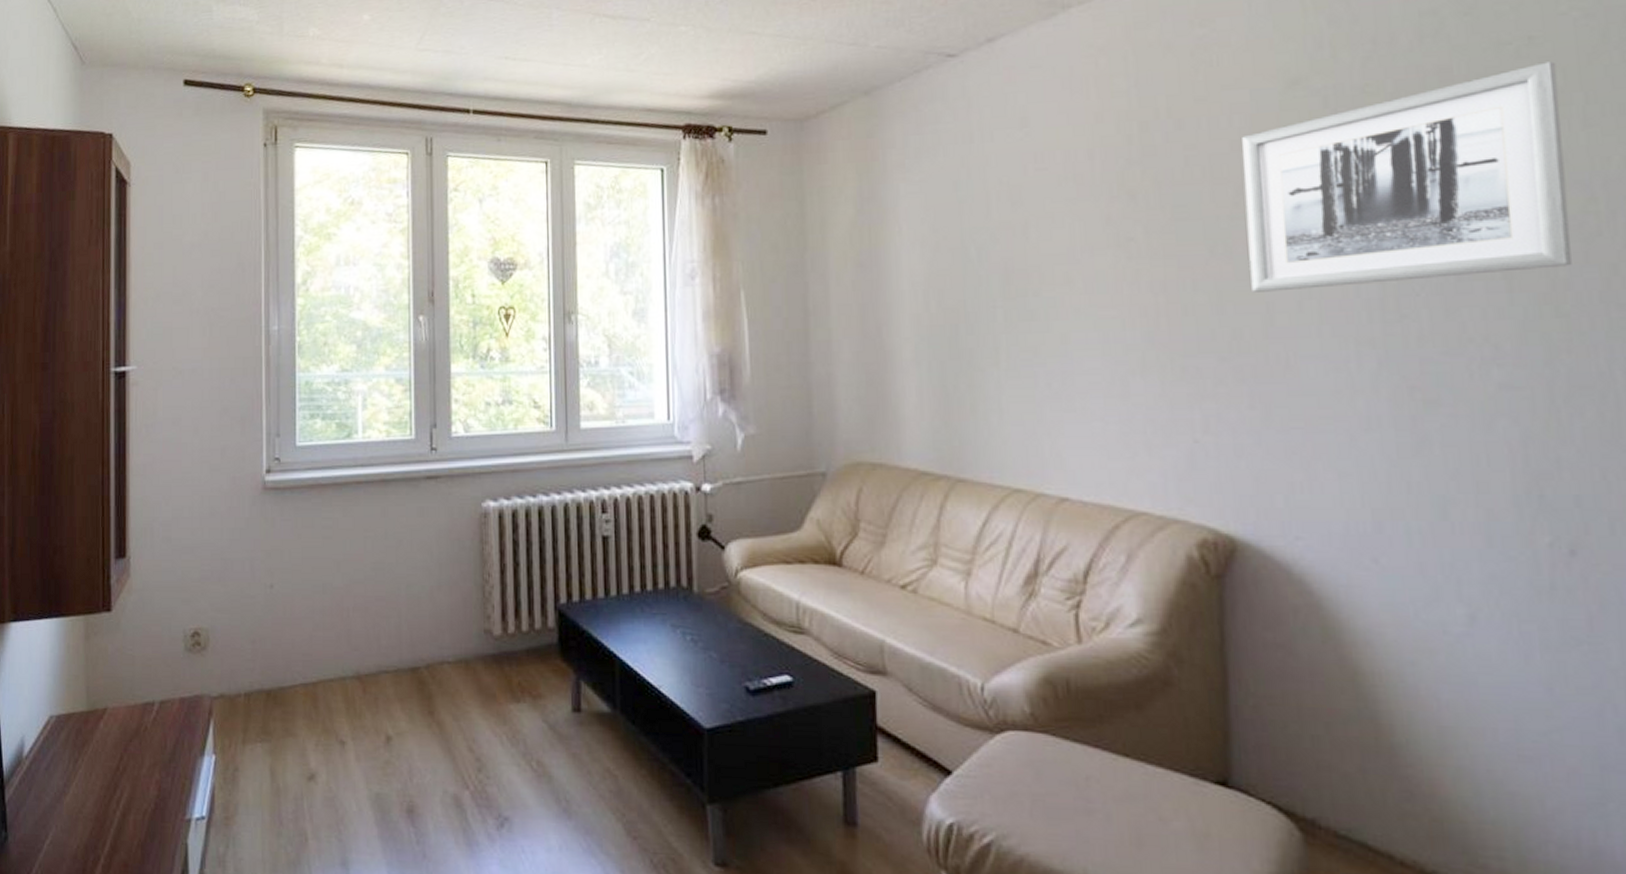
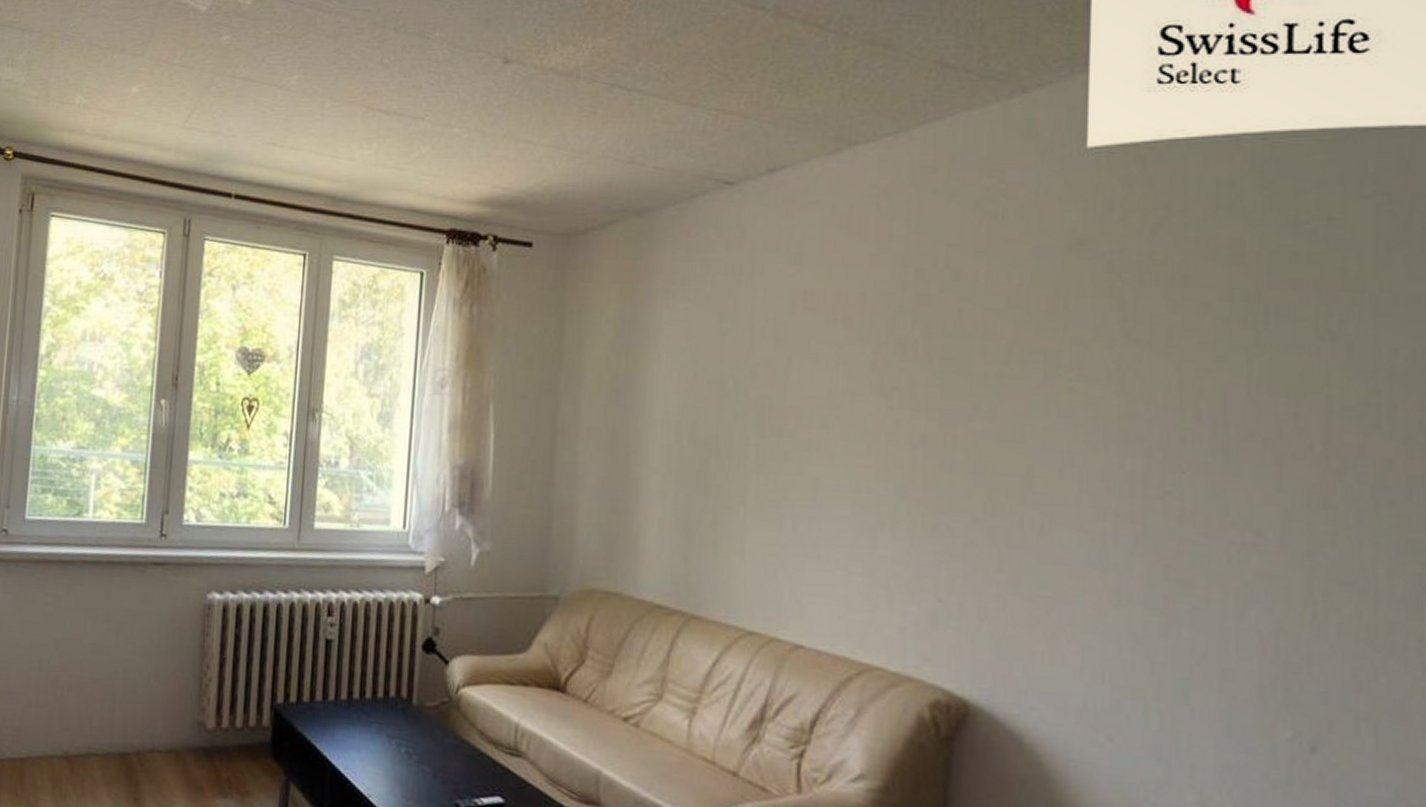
wall art: present [1242,61,1572,292] -> none [1013,245,1353,458]

